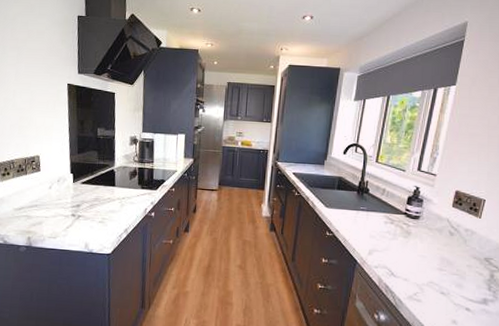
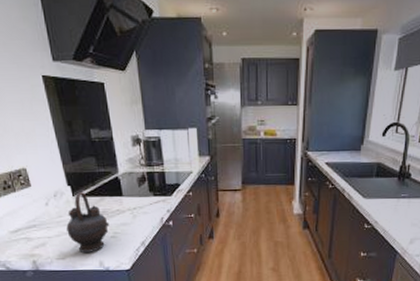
teapot: none [62,179,100,234] -> present [66,191,110,252]

